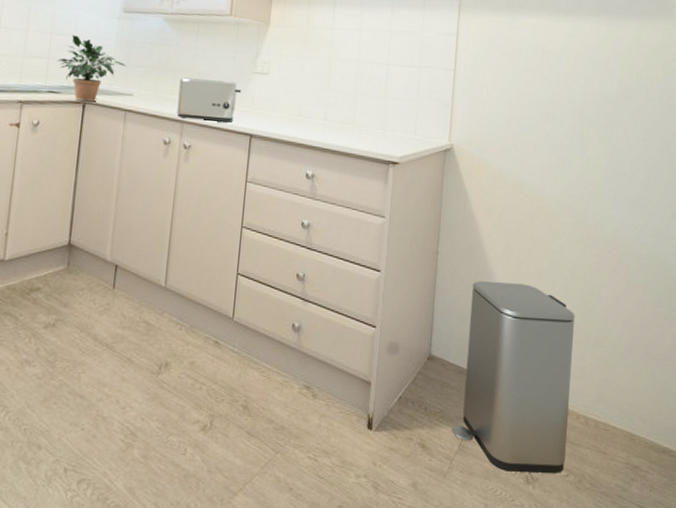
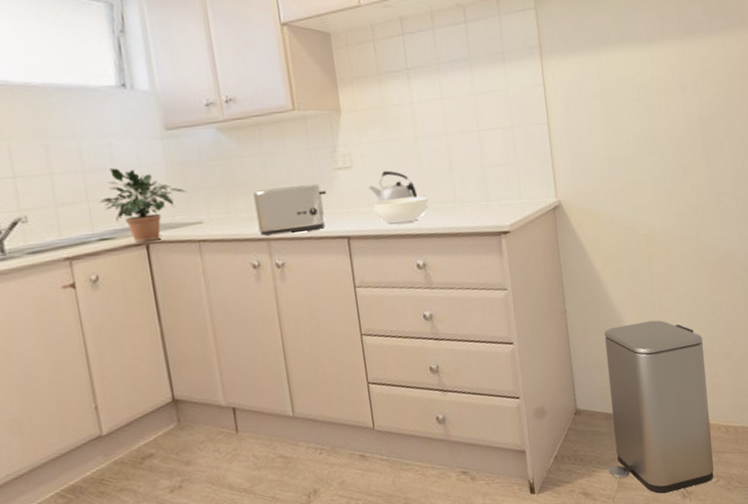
kettle: none [278,83,321,113] -> present [368,170,418,202]
bowl: none [278,108,330,134] -> present [372,196,429,225]

